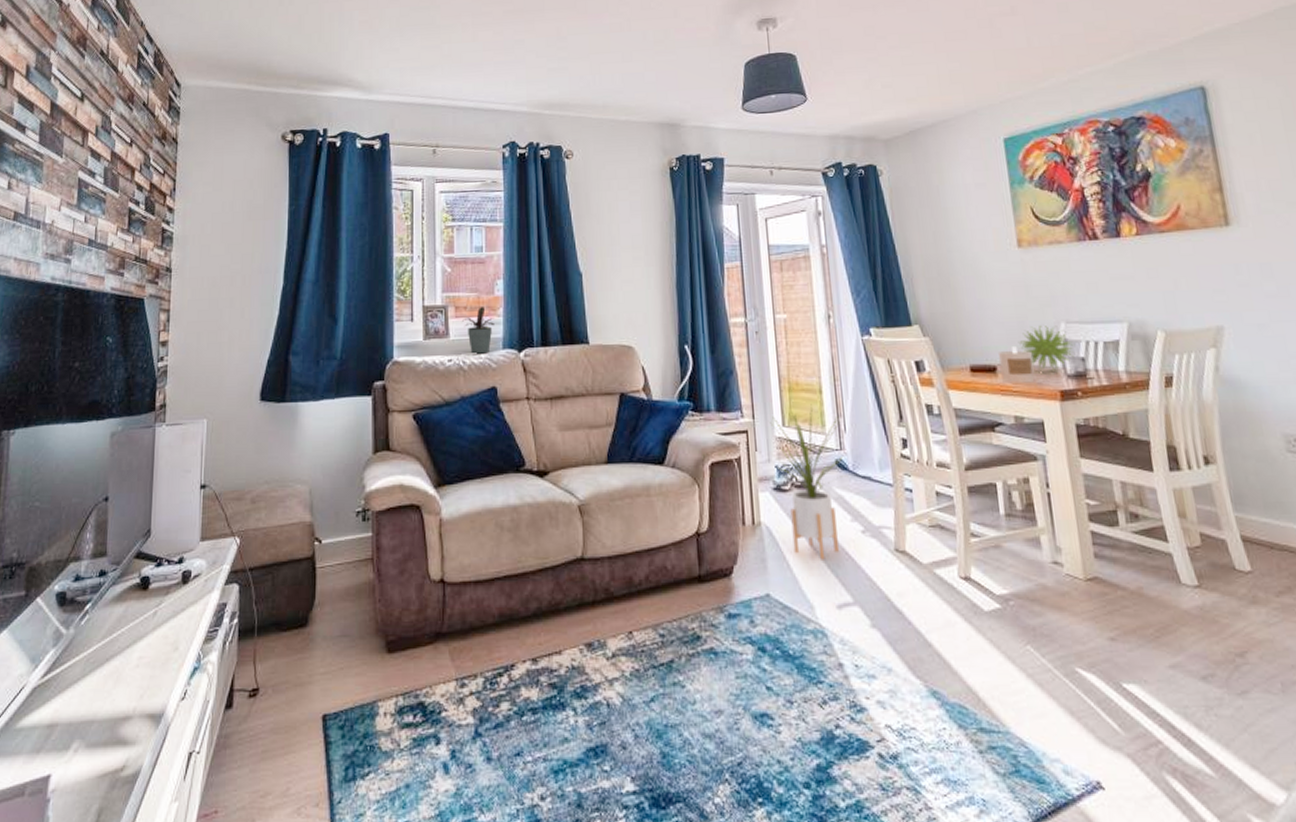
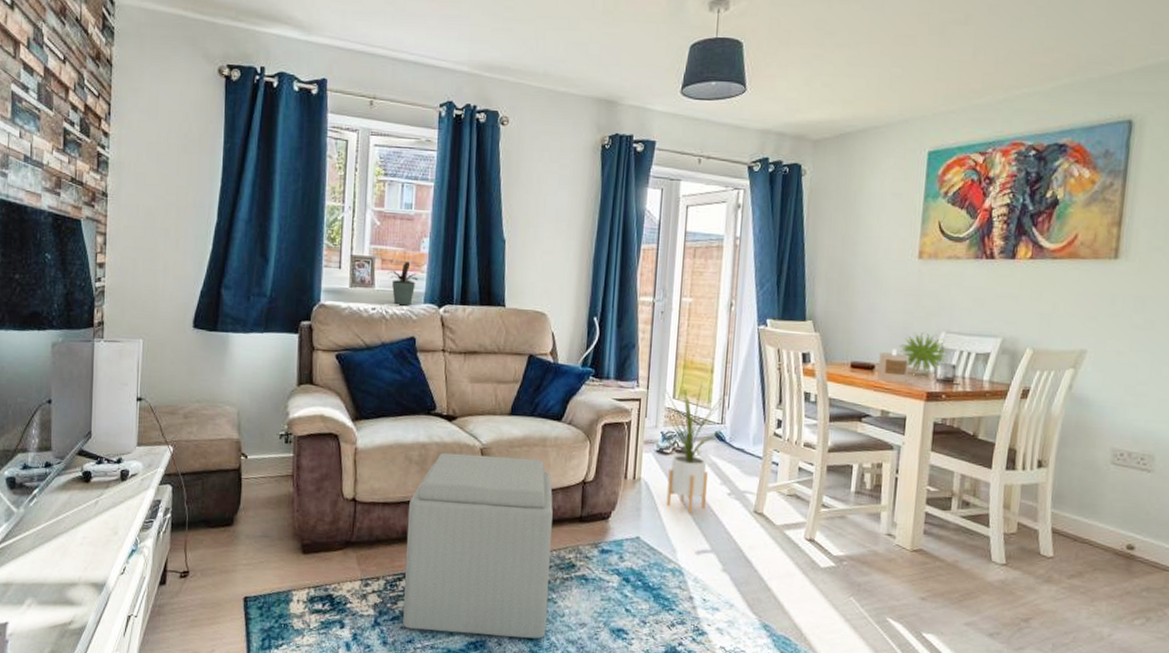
ottoman: none [503,512,677,738] -> present [403,452,553,639]

